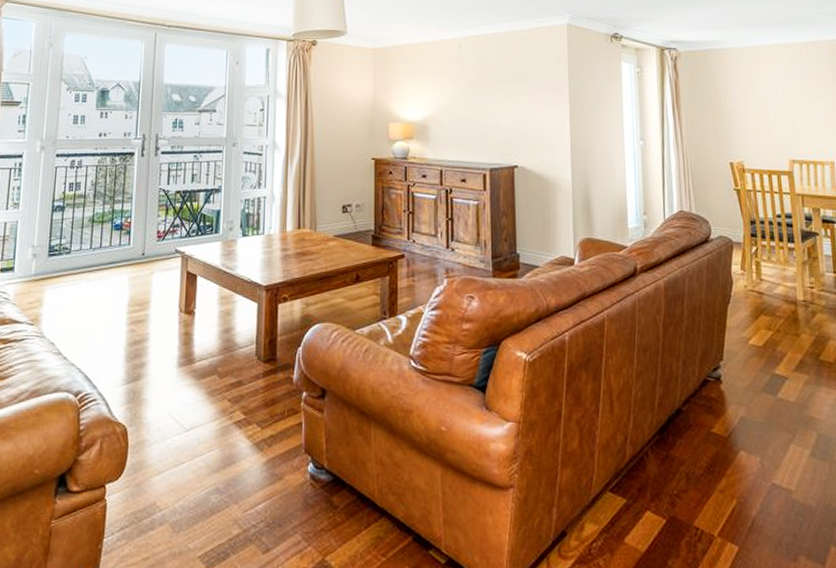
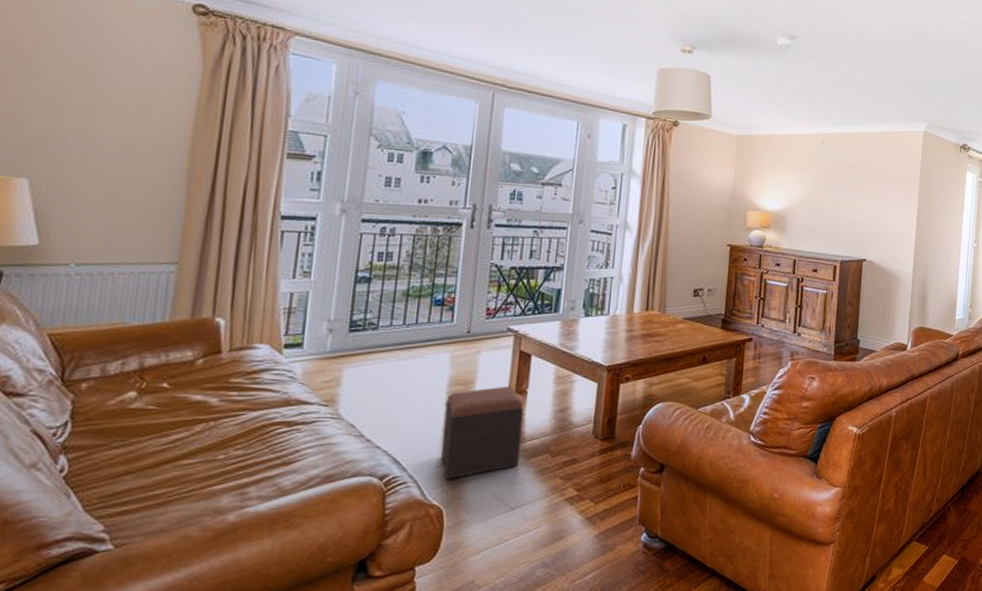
footstool: none [123,306,193,399] -> present [440,386,524,480]

